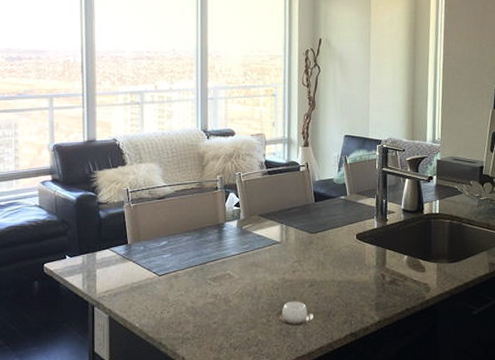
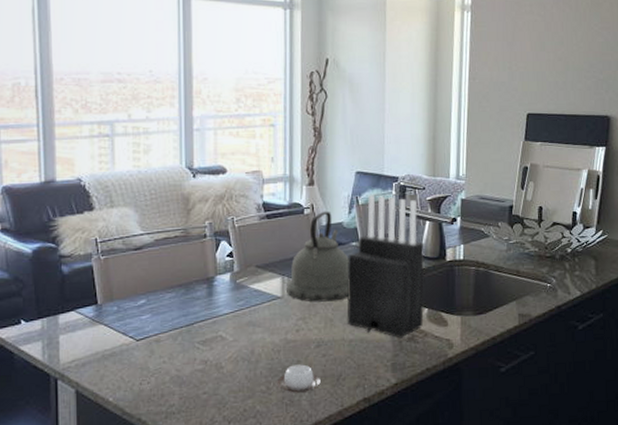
kettle: none [283,168,339,247] -> present [285,211,350,302]
knife block: none [336,154,405,281] -> present [347,194,426,339]

